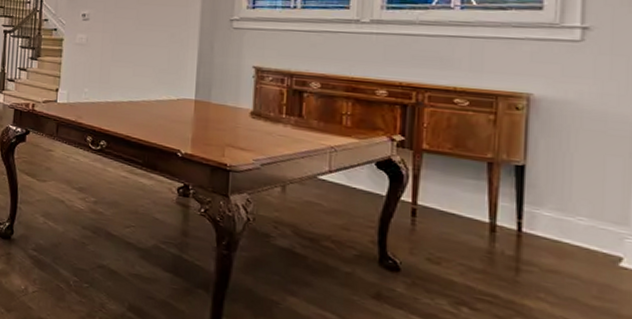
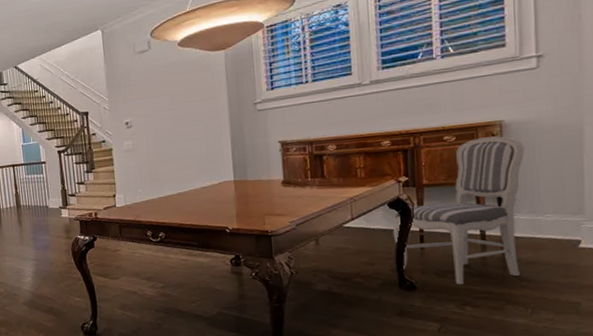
dining chair: none [378,108,557,285] -> present [393,136,525,285]

